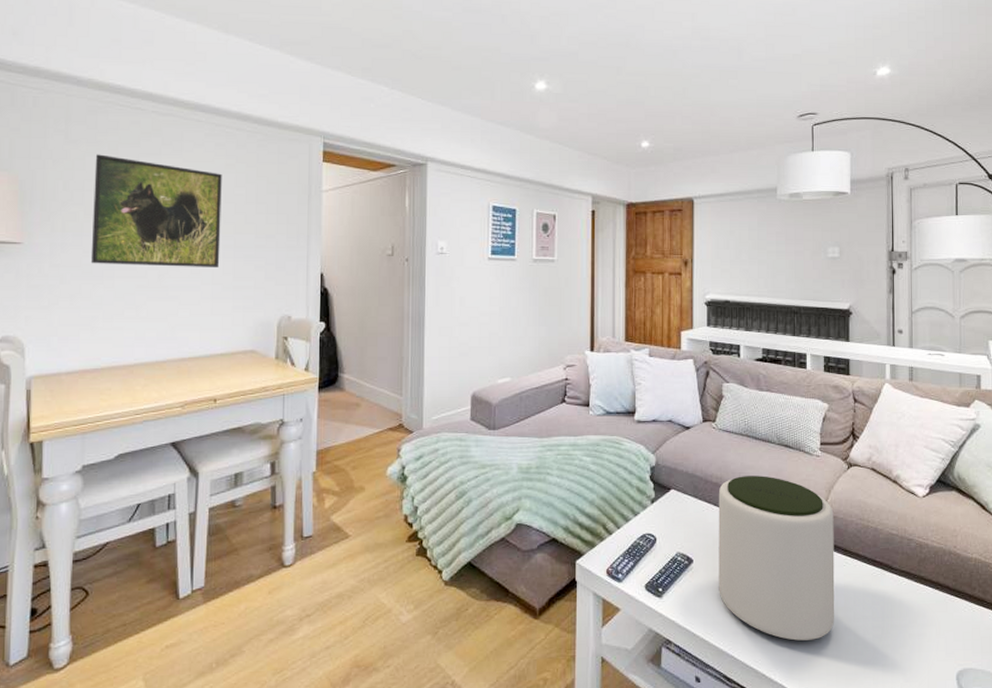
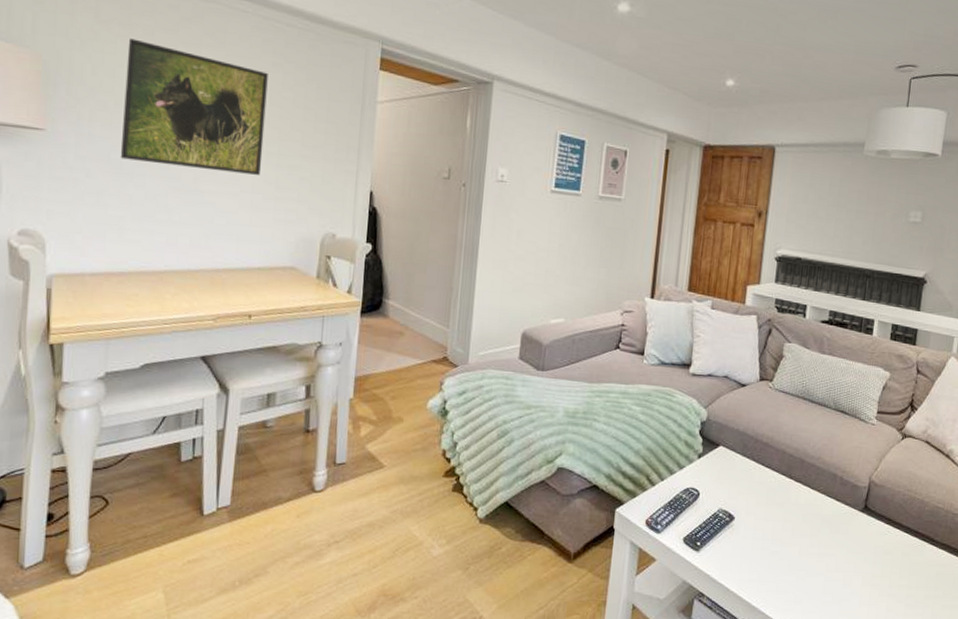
plant pot: present [718,475,835,641] -> none [757,438,882,604]

